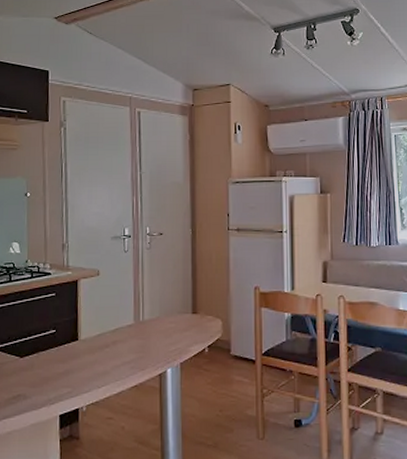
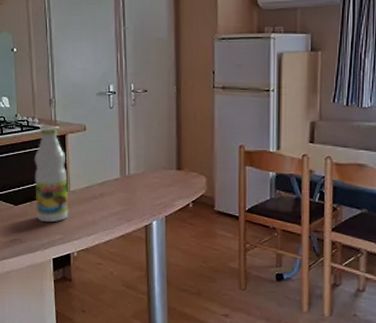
bottle: none [43,273,79,375] -> present [35,128,69,223]

